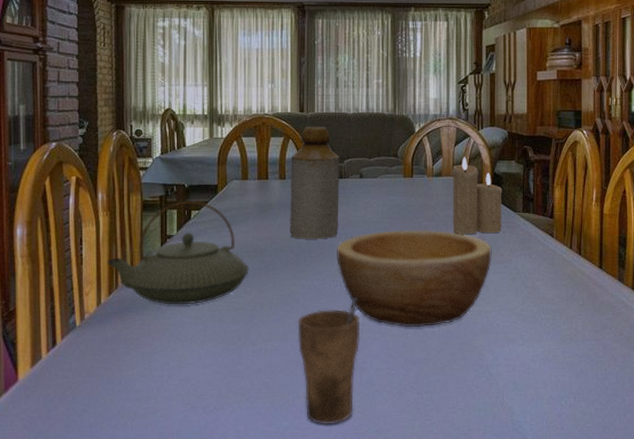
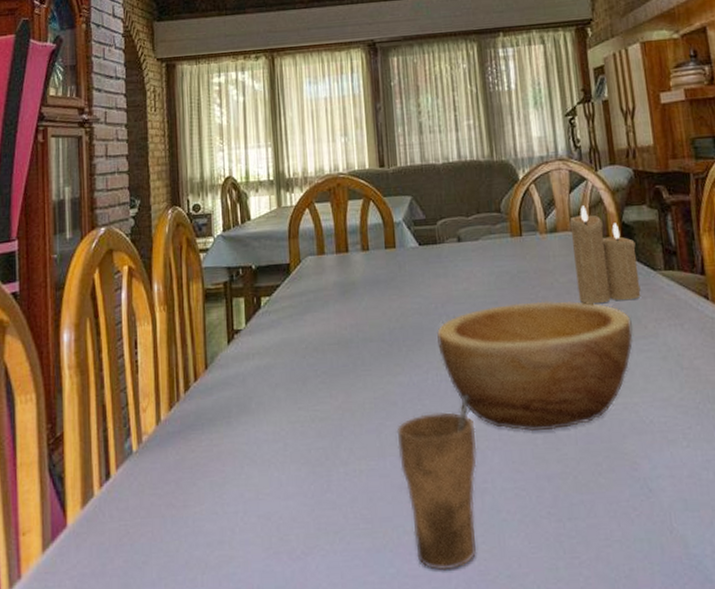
teapot: present [107,200,249,305] -> none [166,284,334,418]
bottle: present [290,126,339,239] -> none [374,182,438,324]

